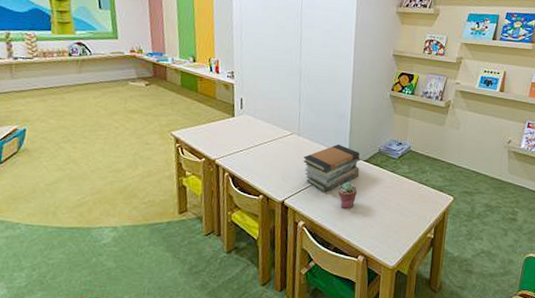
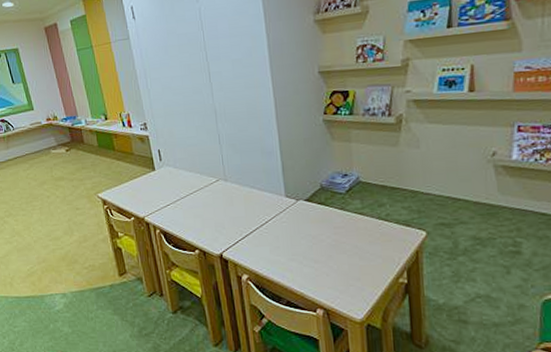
book stack: present [303,144,361,192] -> none [235,184,302,240]
potted succulent: present [338,181,357,208] -> none [280,226,303,256]

